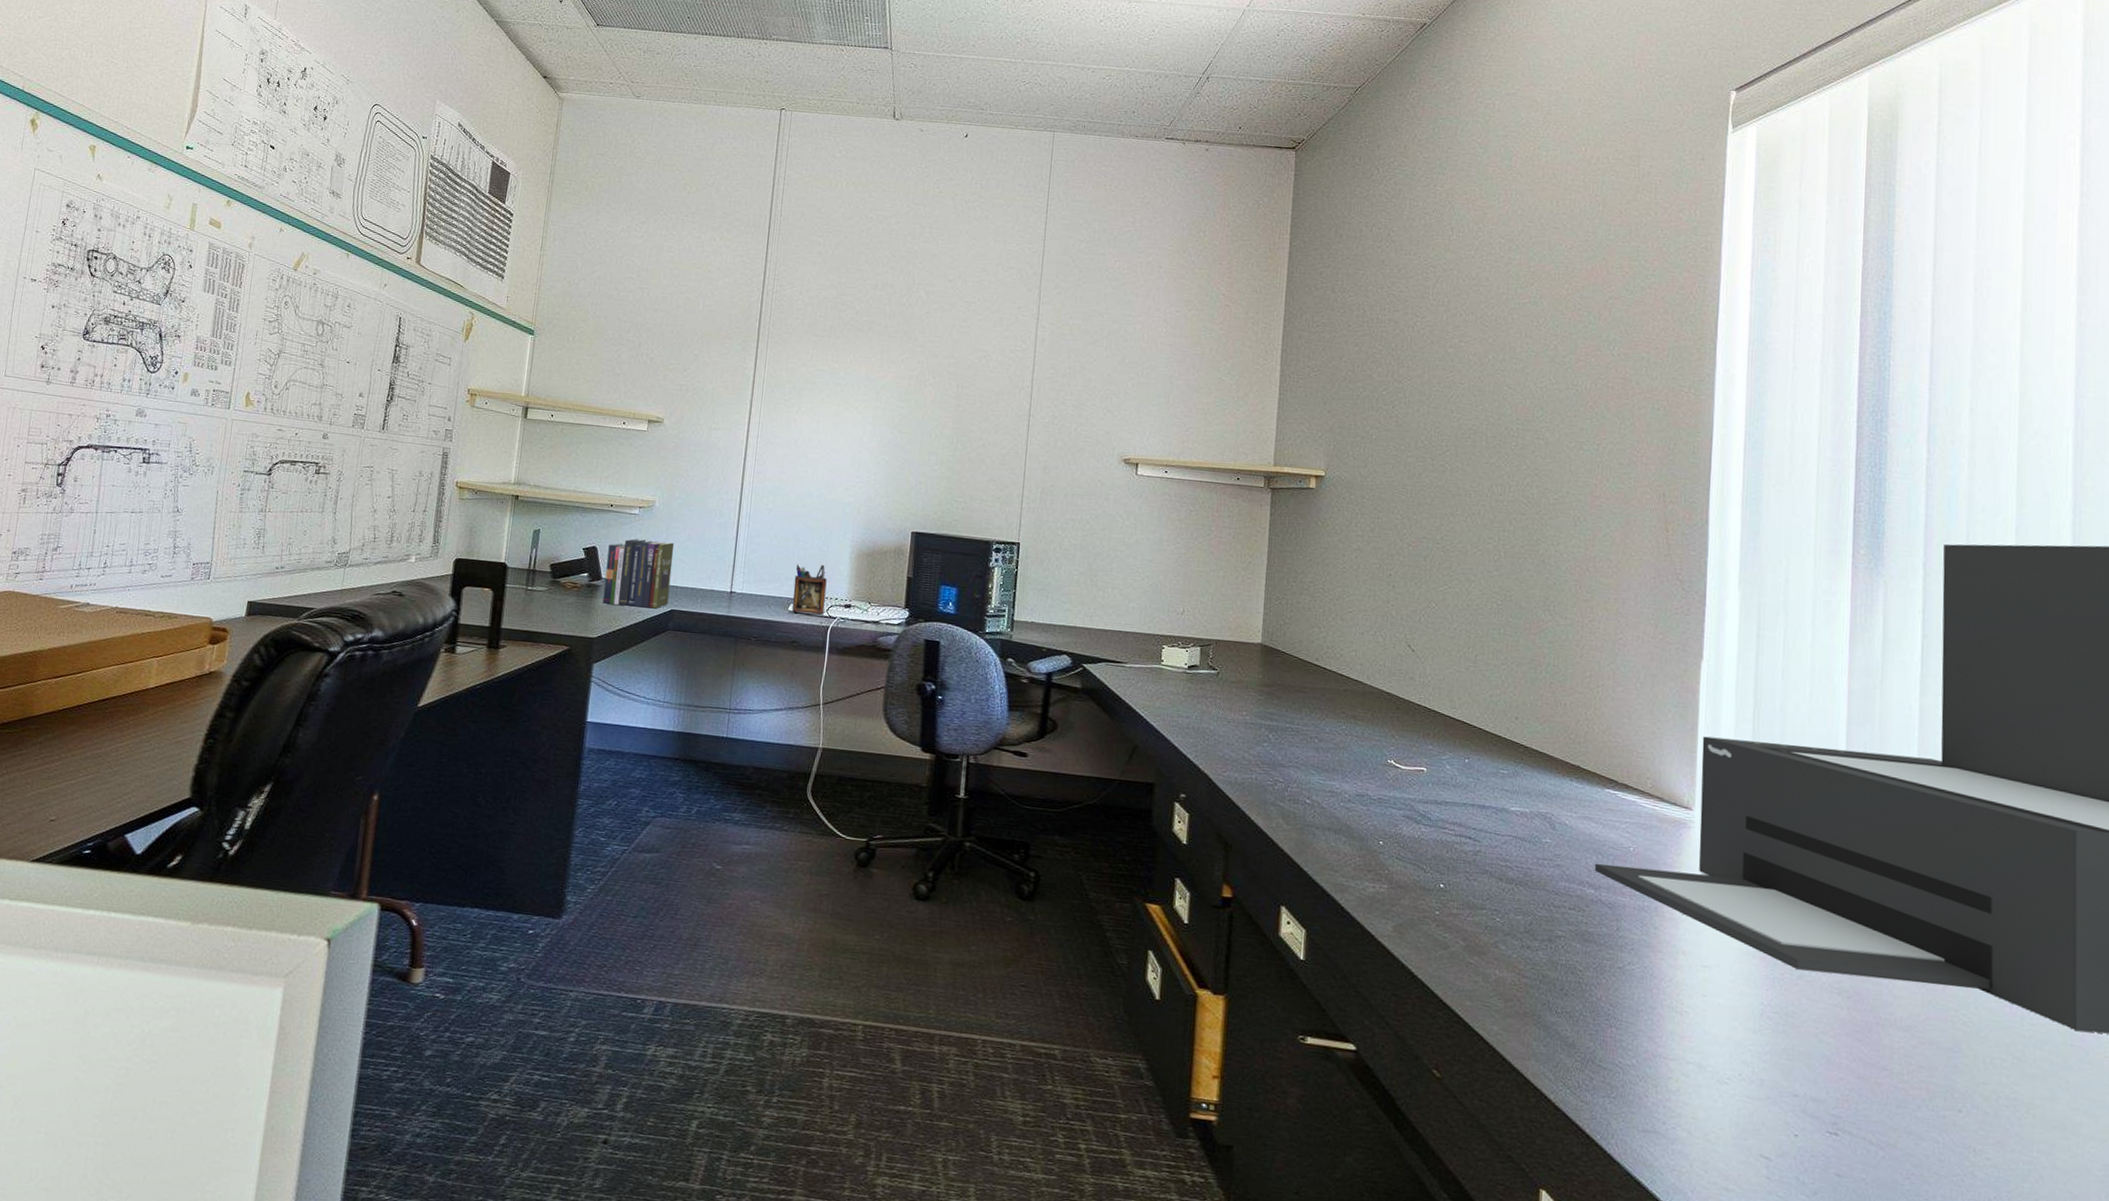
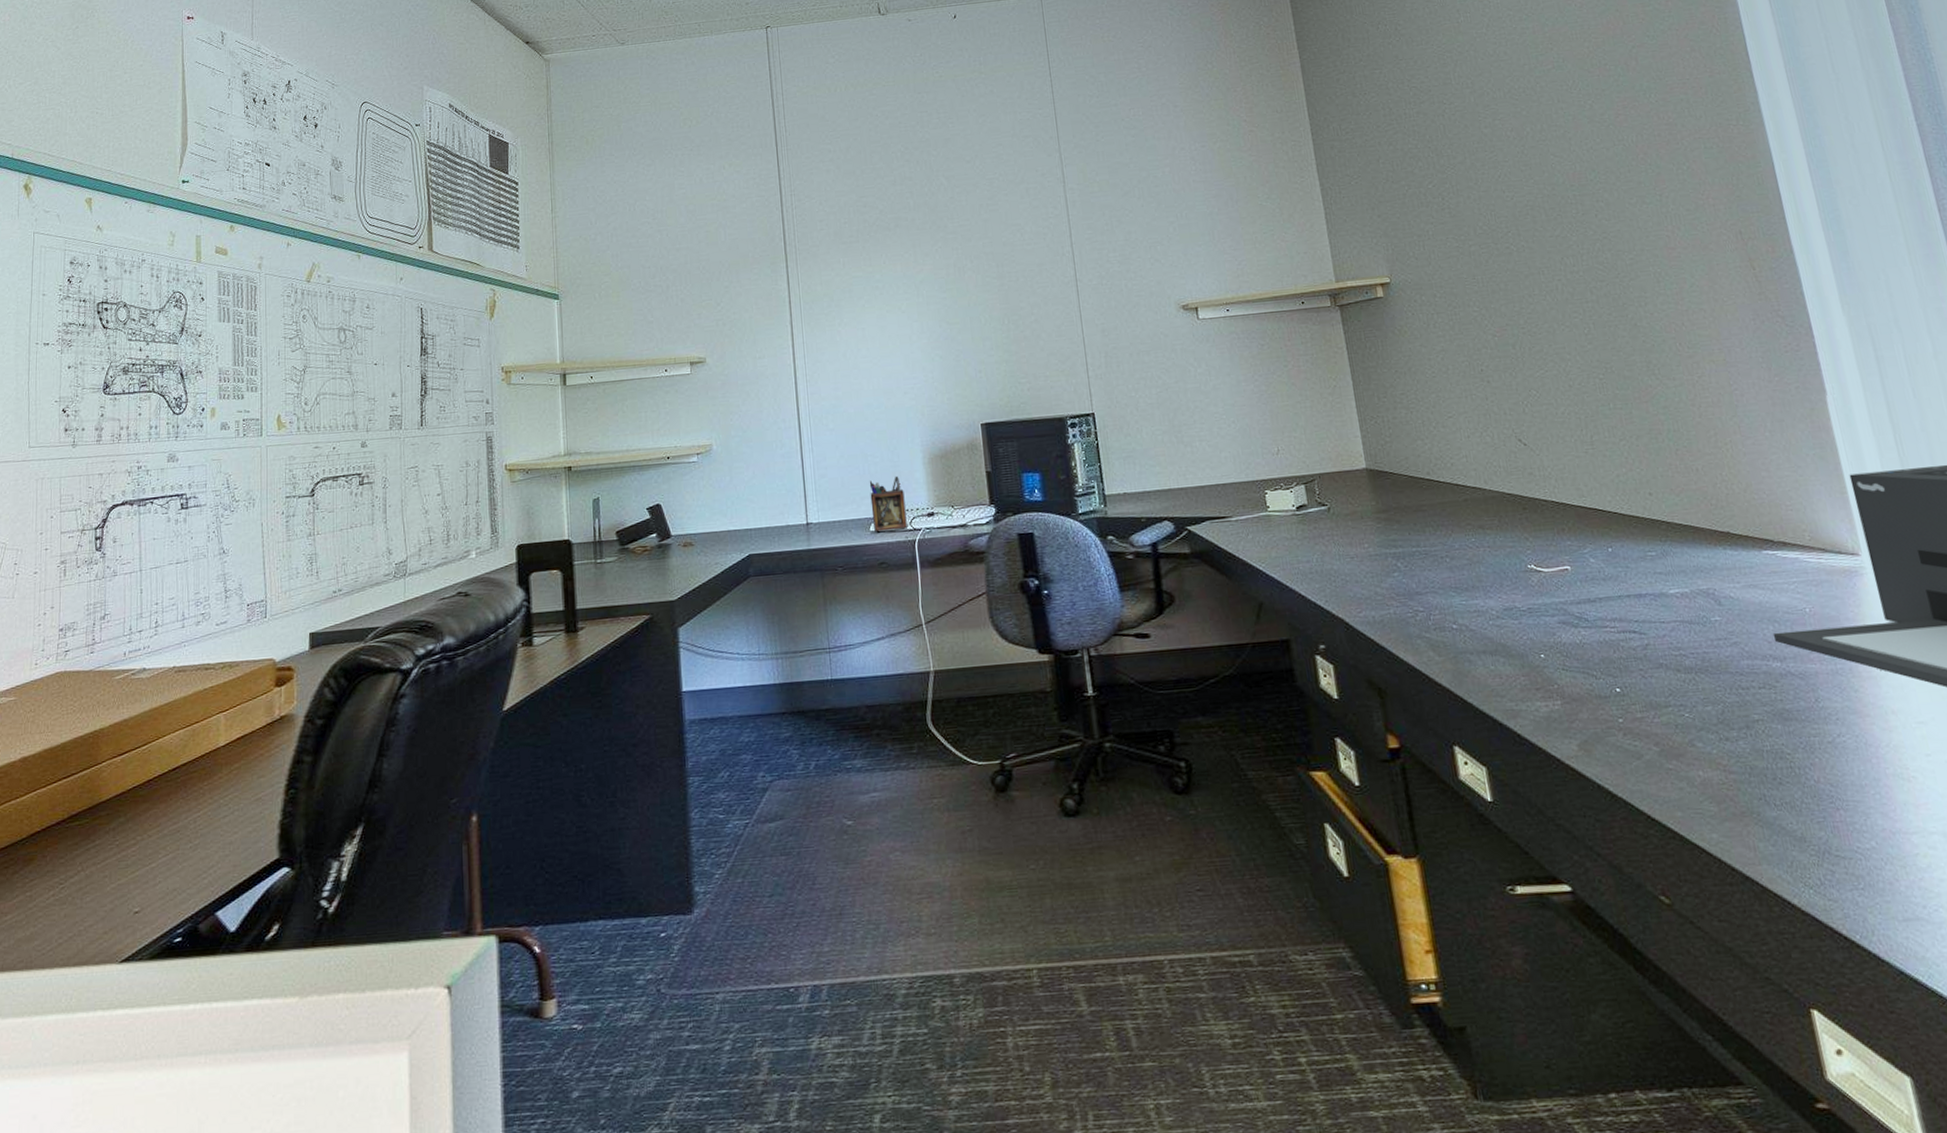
books: present [602,539,675,609] -> none [673,484,745,562]

